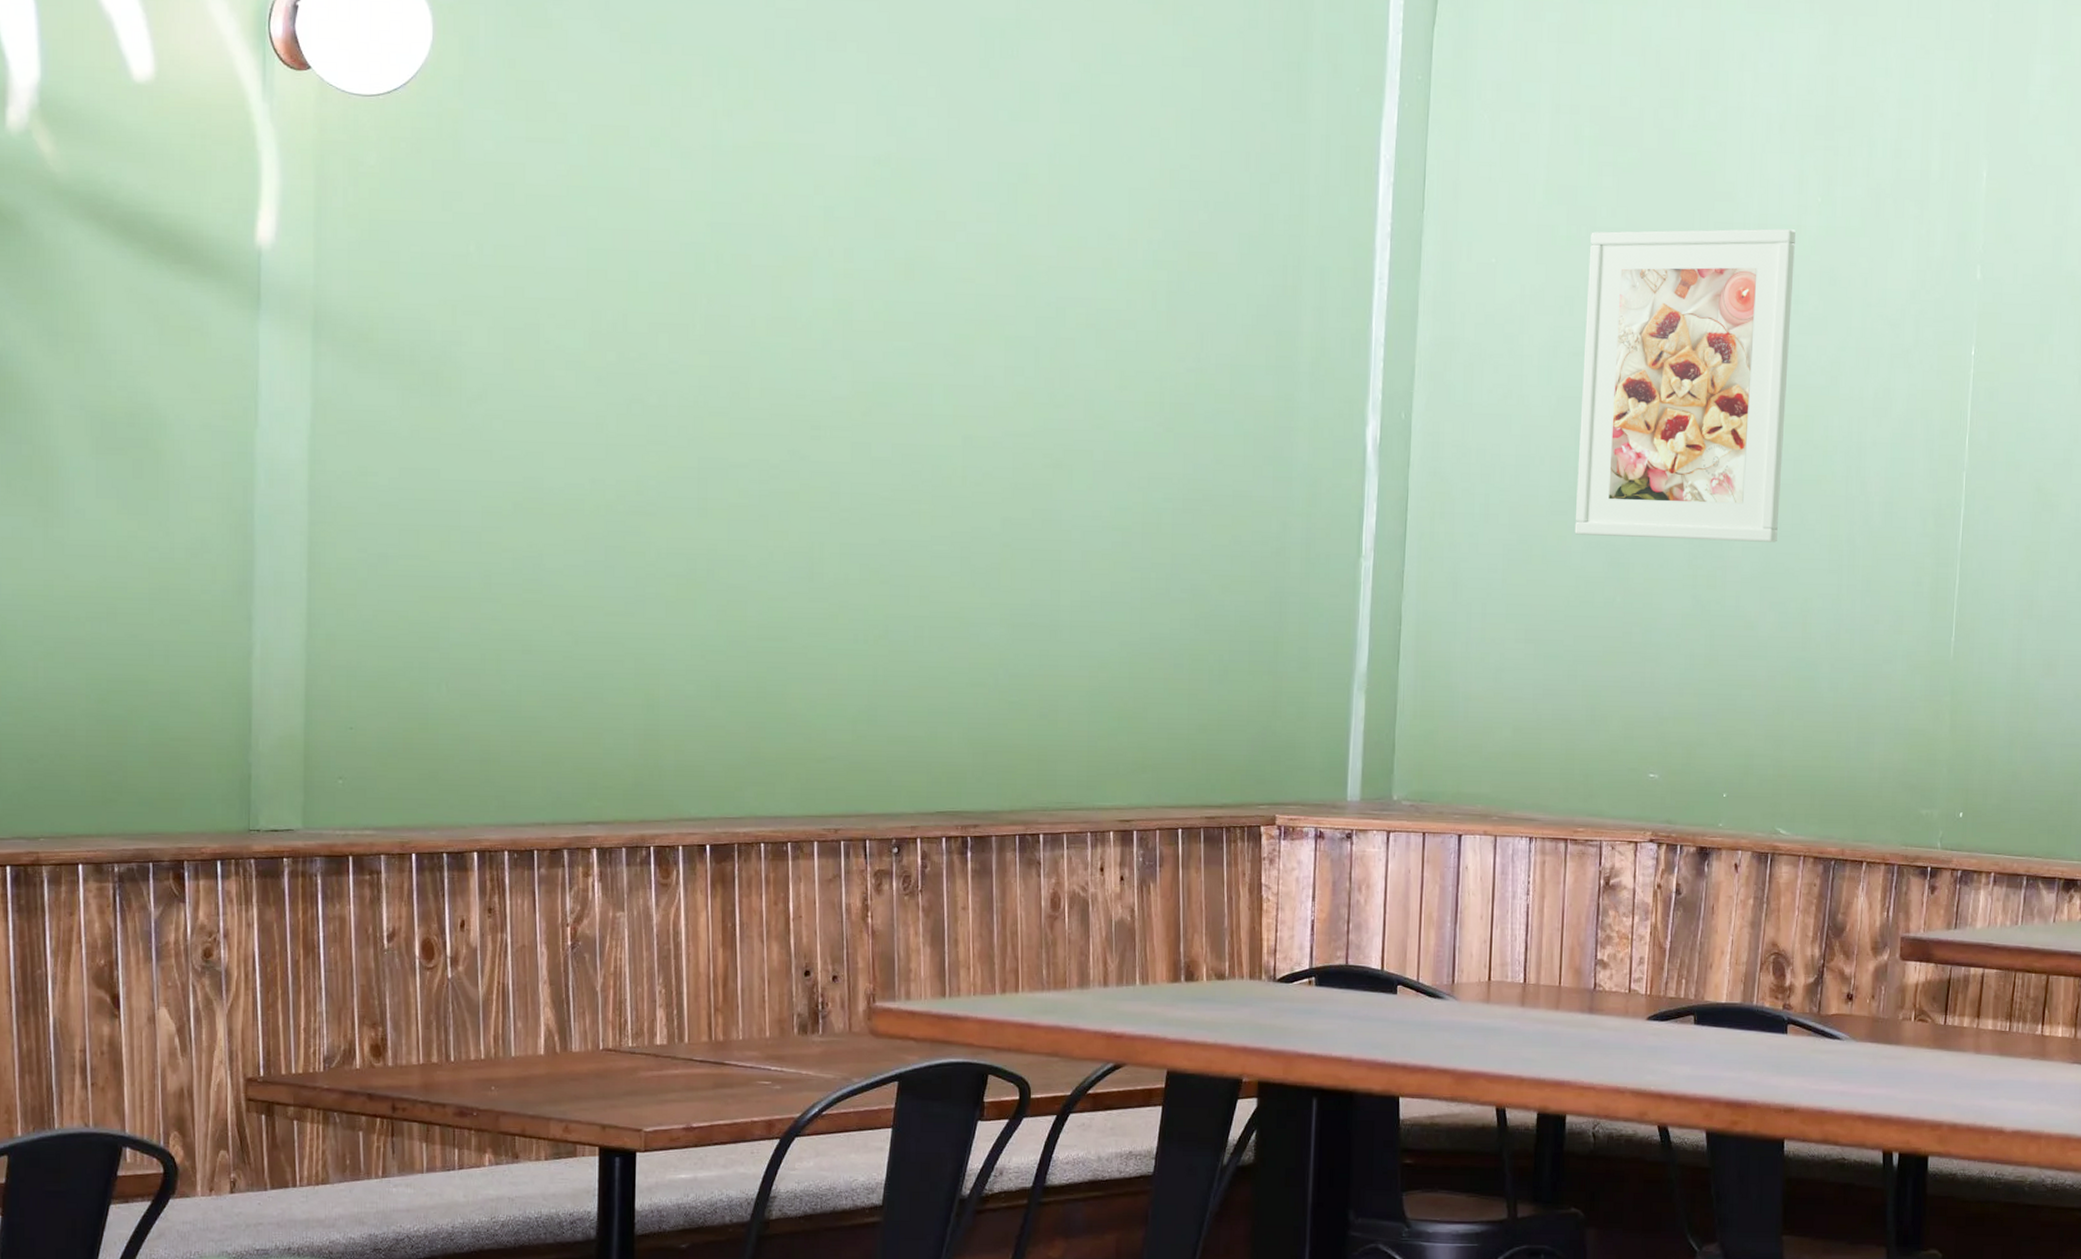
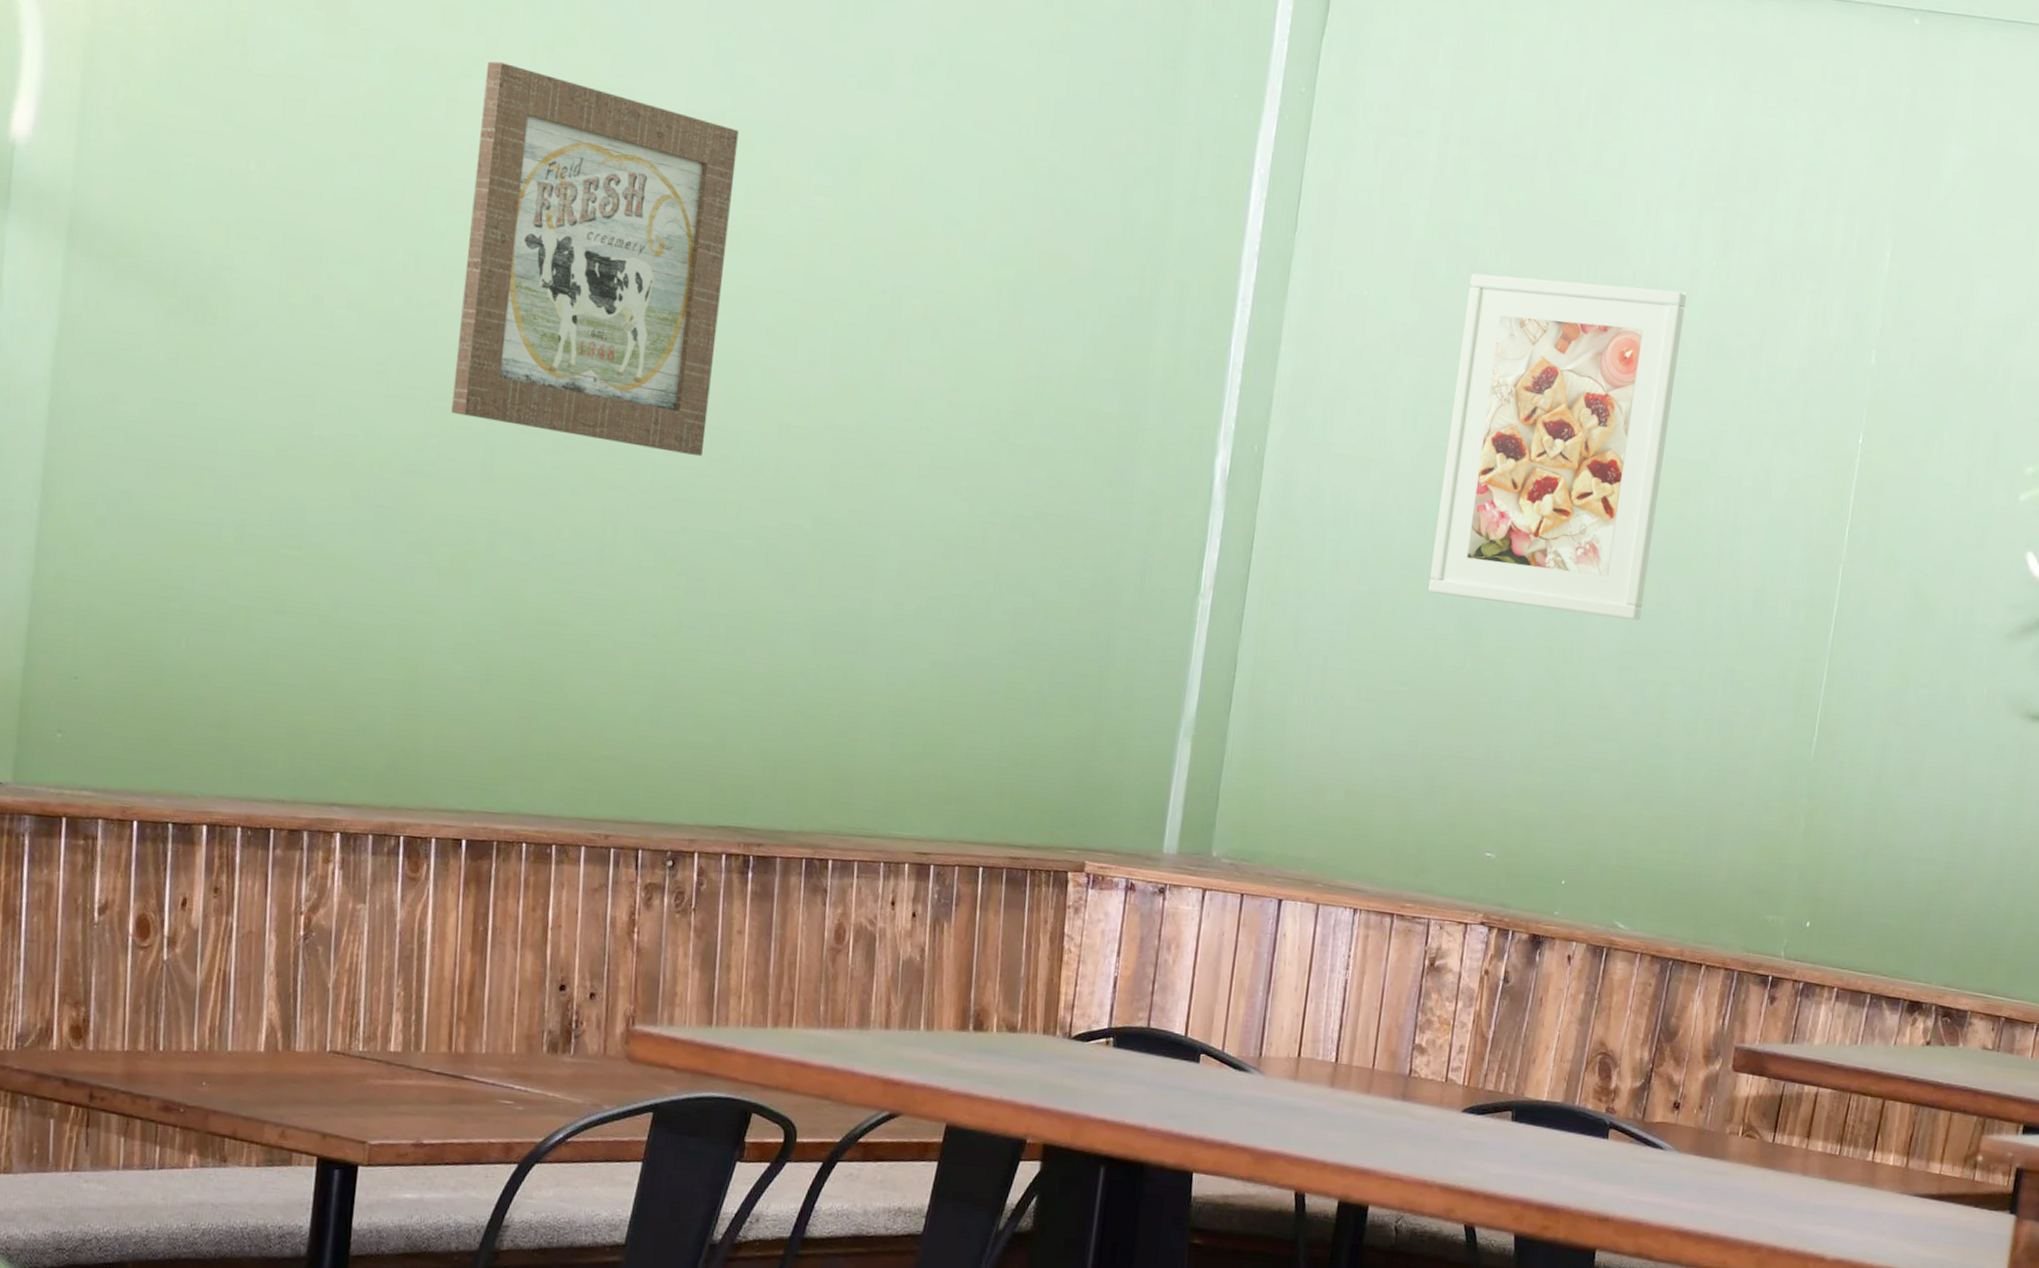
wall art: none [666,130,905,472] -> present [451,61,739,456]

